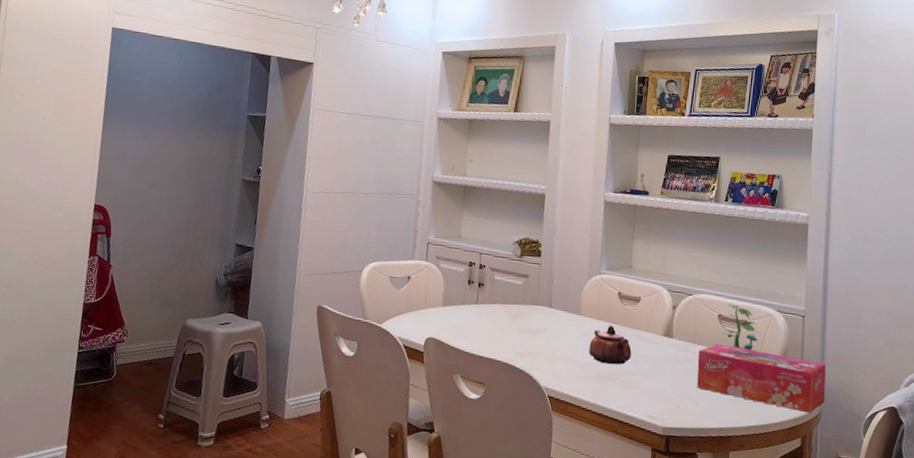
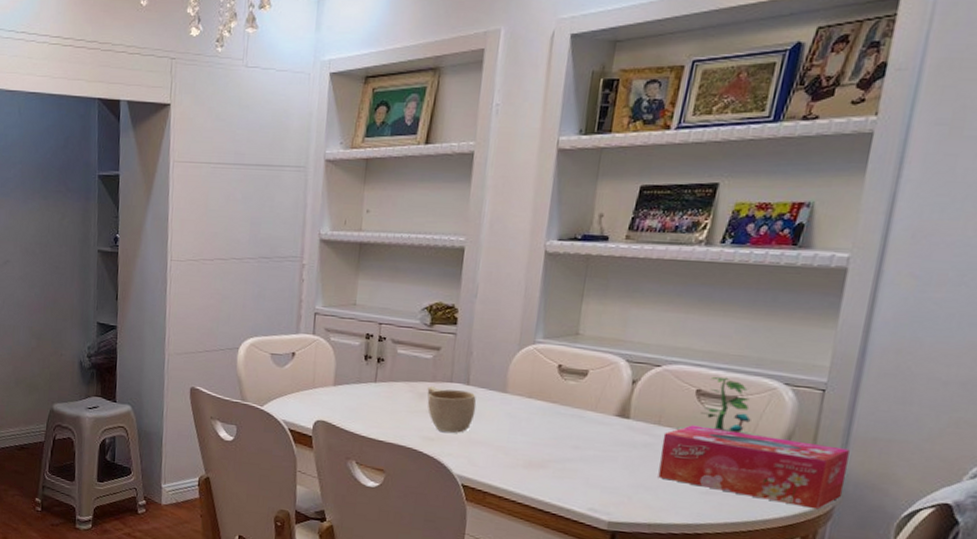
cup: none [518,307,558,350] -> present [427,385,477,433]
teapot: present [588,325,632,365] -> none [515,404,572,451]

